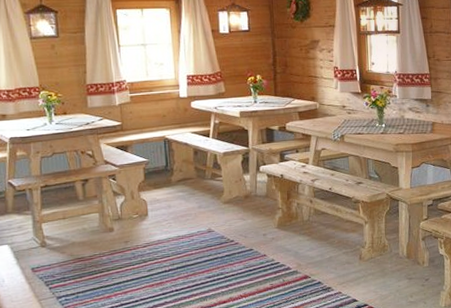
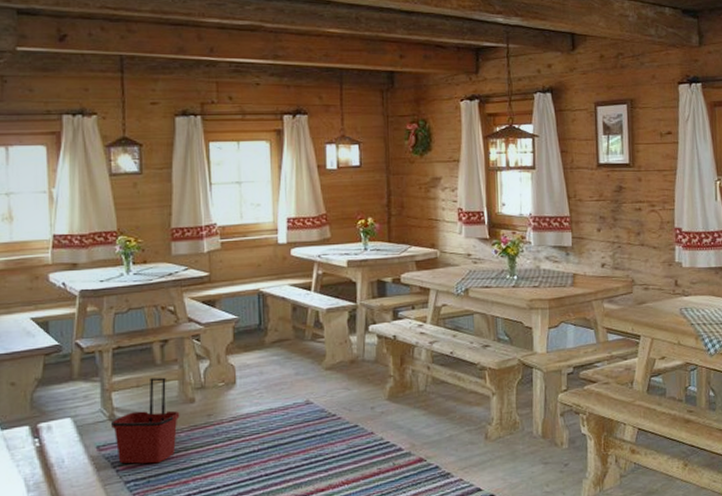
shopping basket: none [42,211,101,283] -> present [110,377,180,464]

